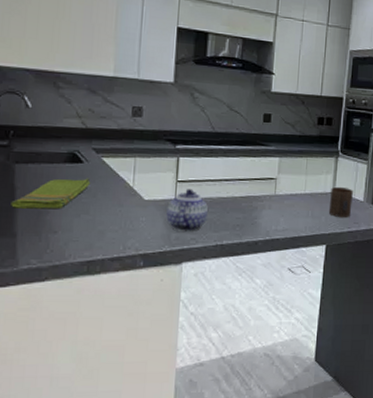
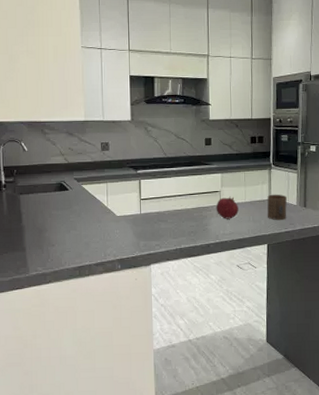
dish towel: present [11,178,91,210] -> none [20,202,75,229]
teapot: present [166,189,208,231] -> none [135,205,167,239]
fruit: none [269,185,296,213] -> present [216,196,239,219]

